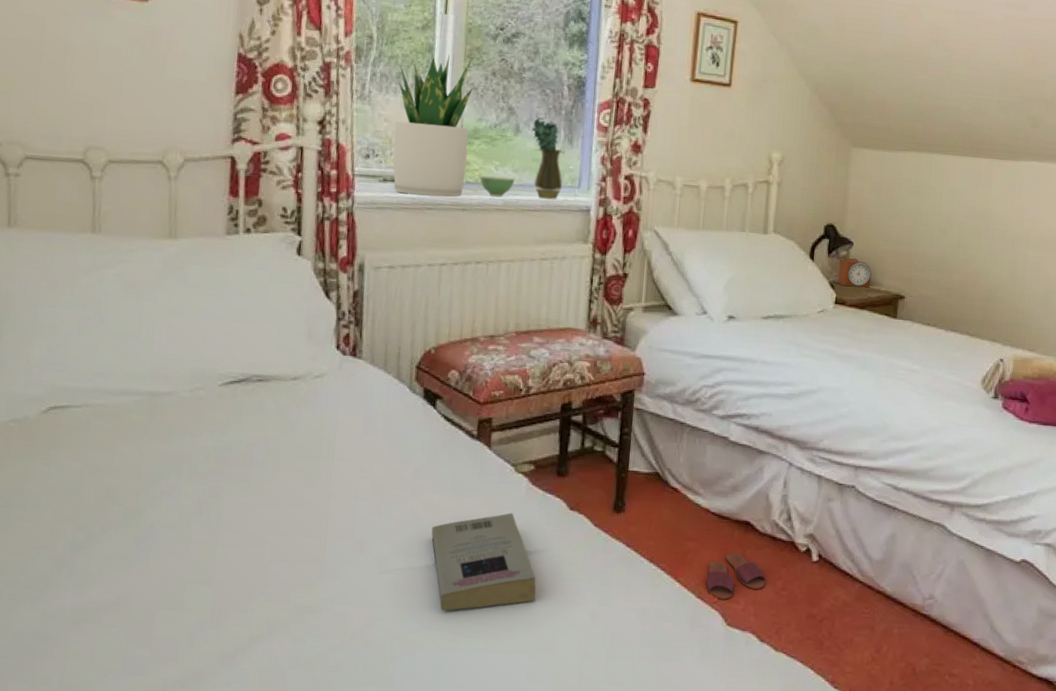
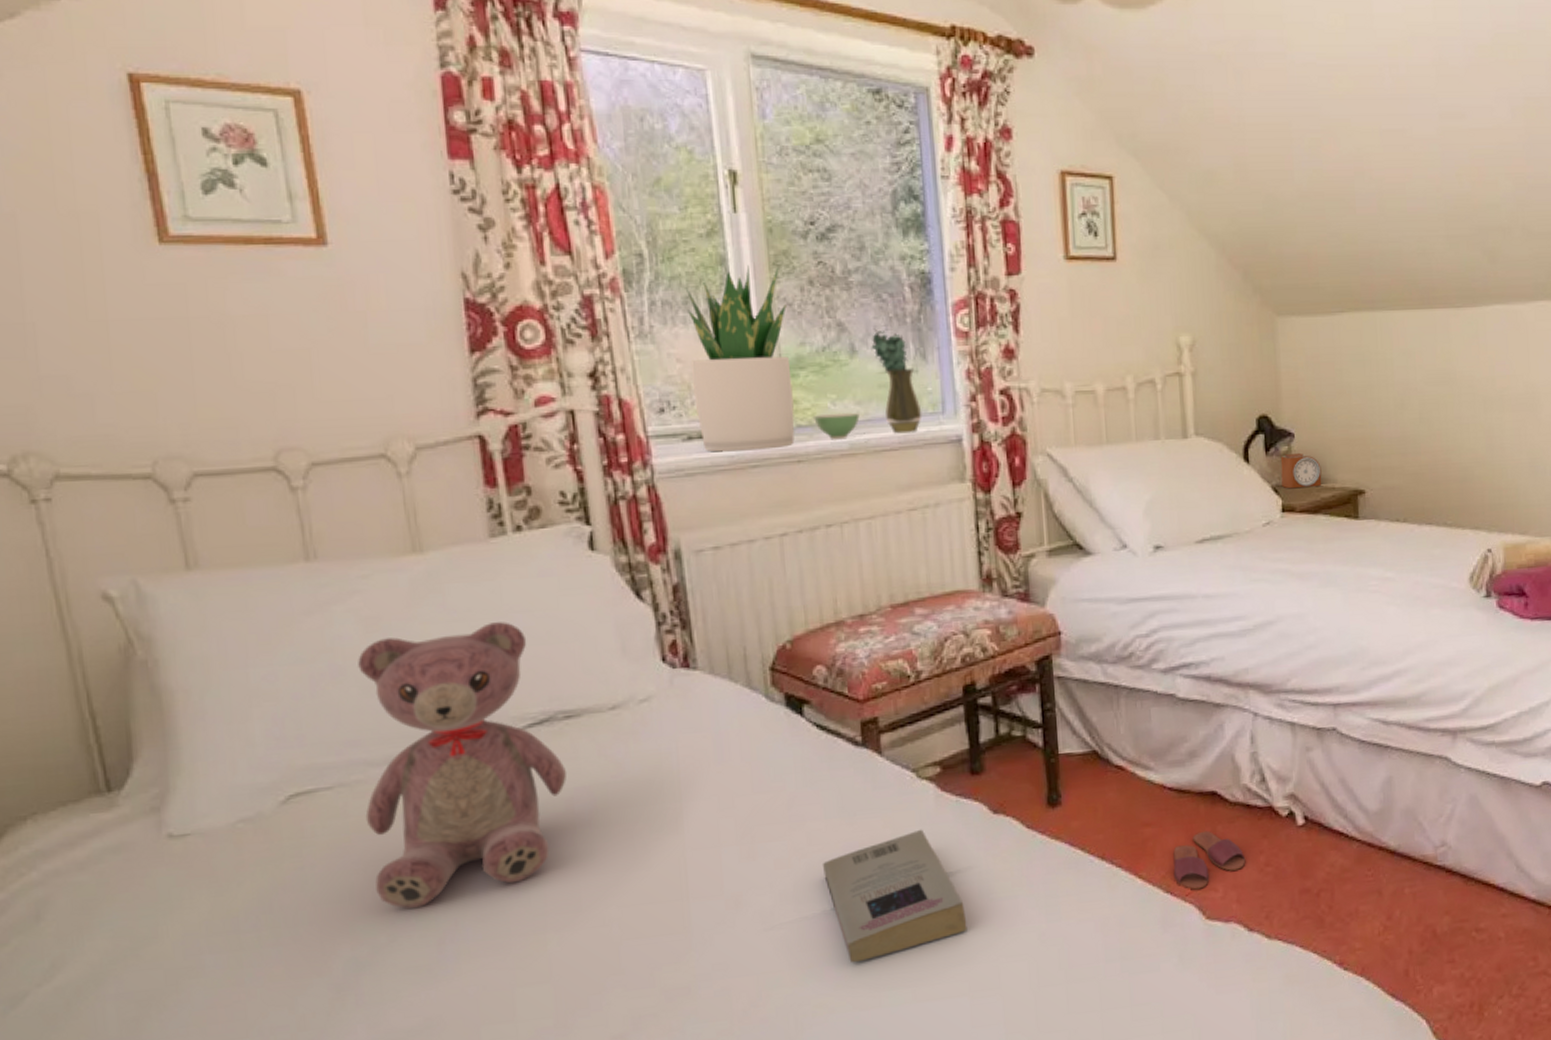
teddy bear: none [98,299,253,510] -> present [358,622,568,909]

